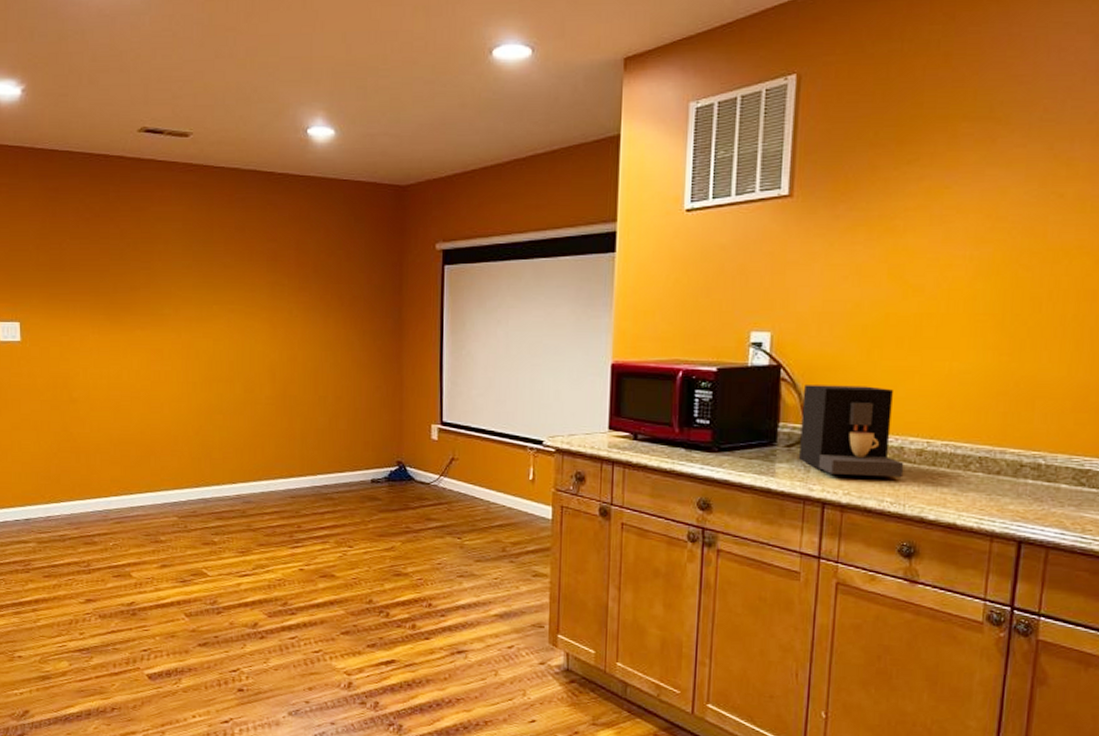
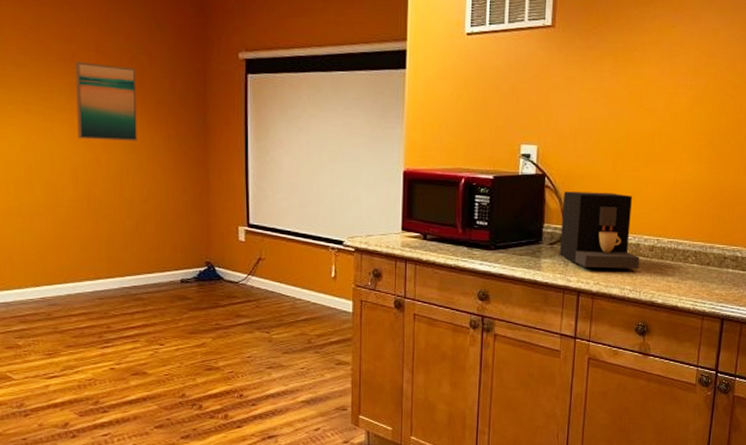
wall art: none [275,260,334,338] -> present [74,62,137,141]

